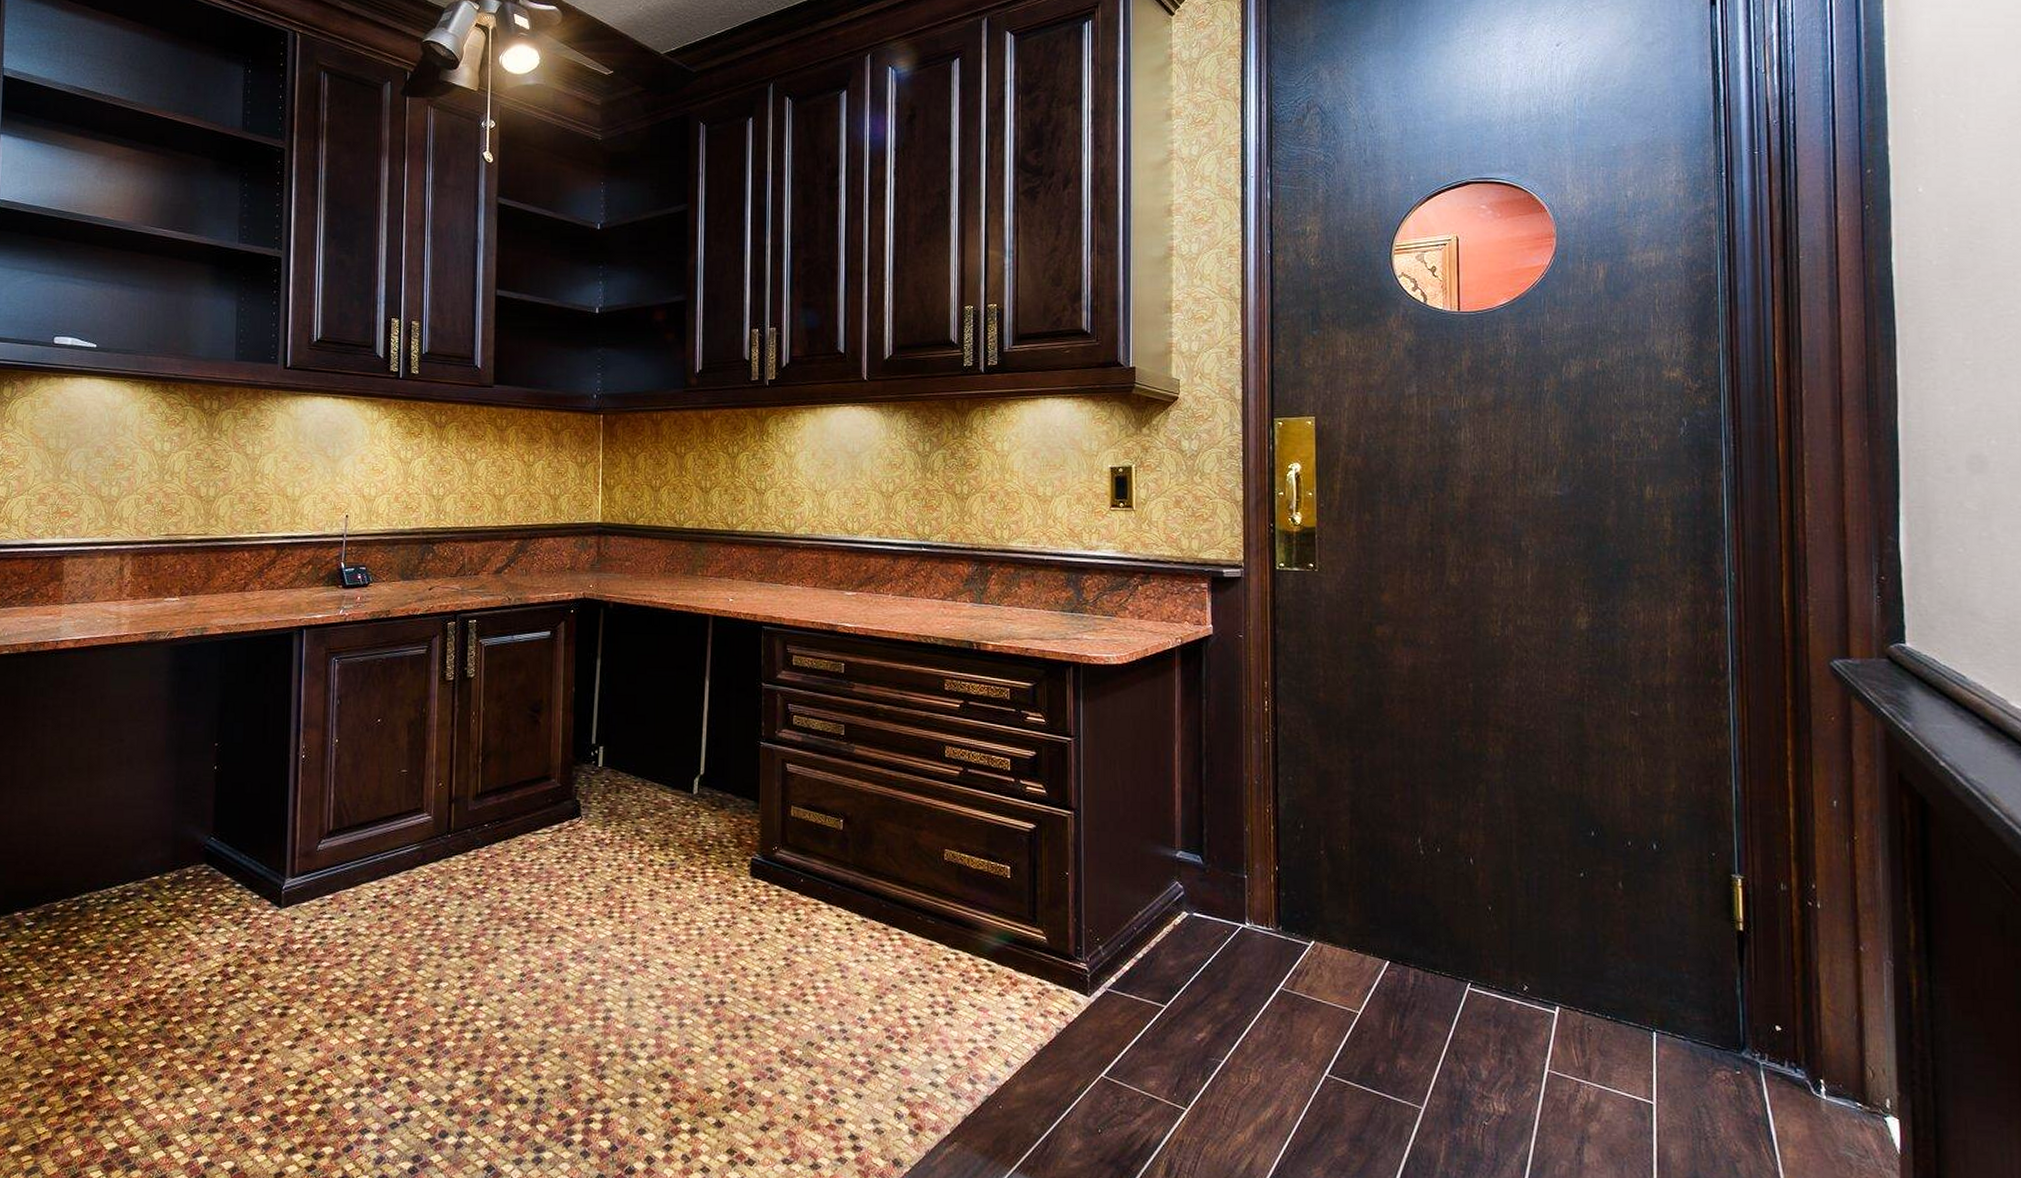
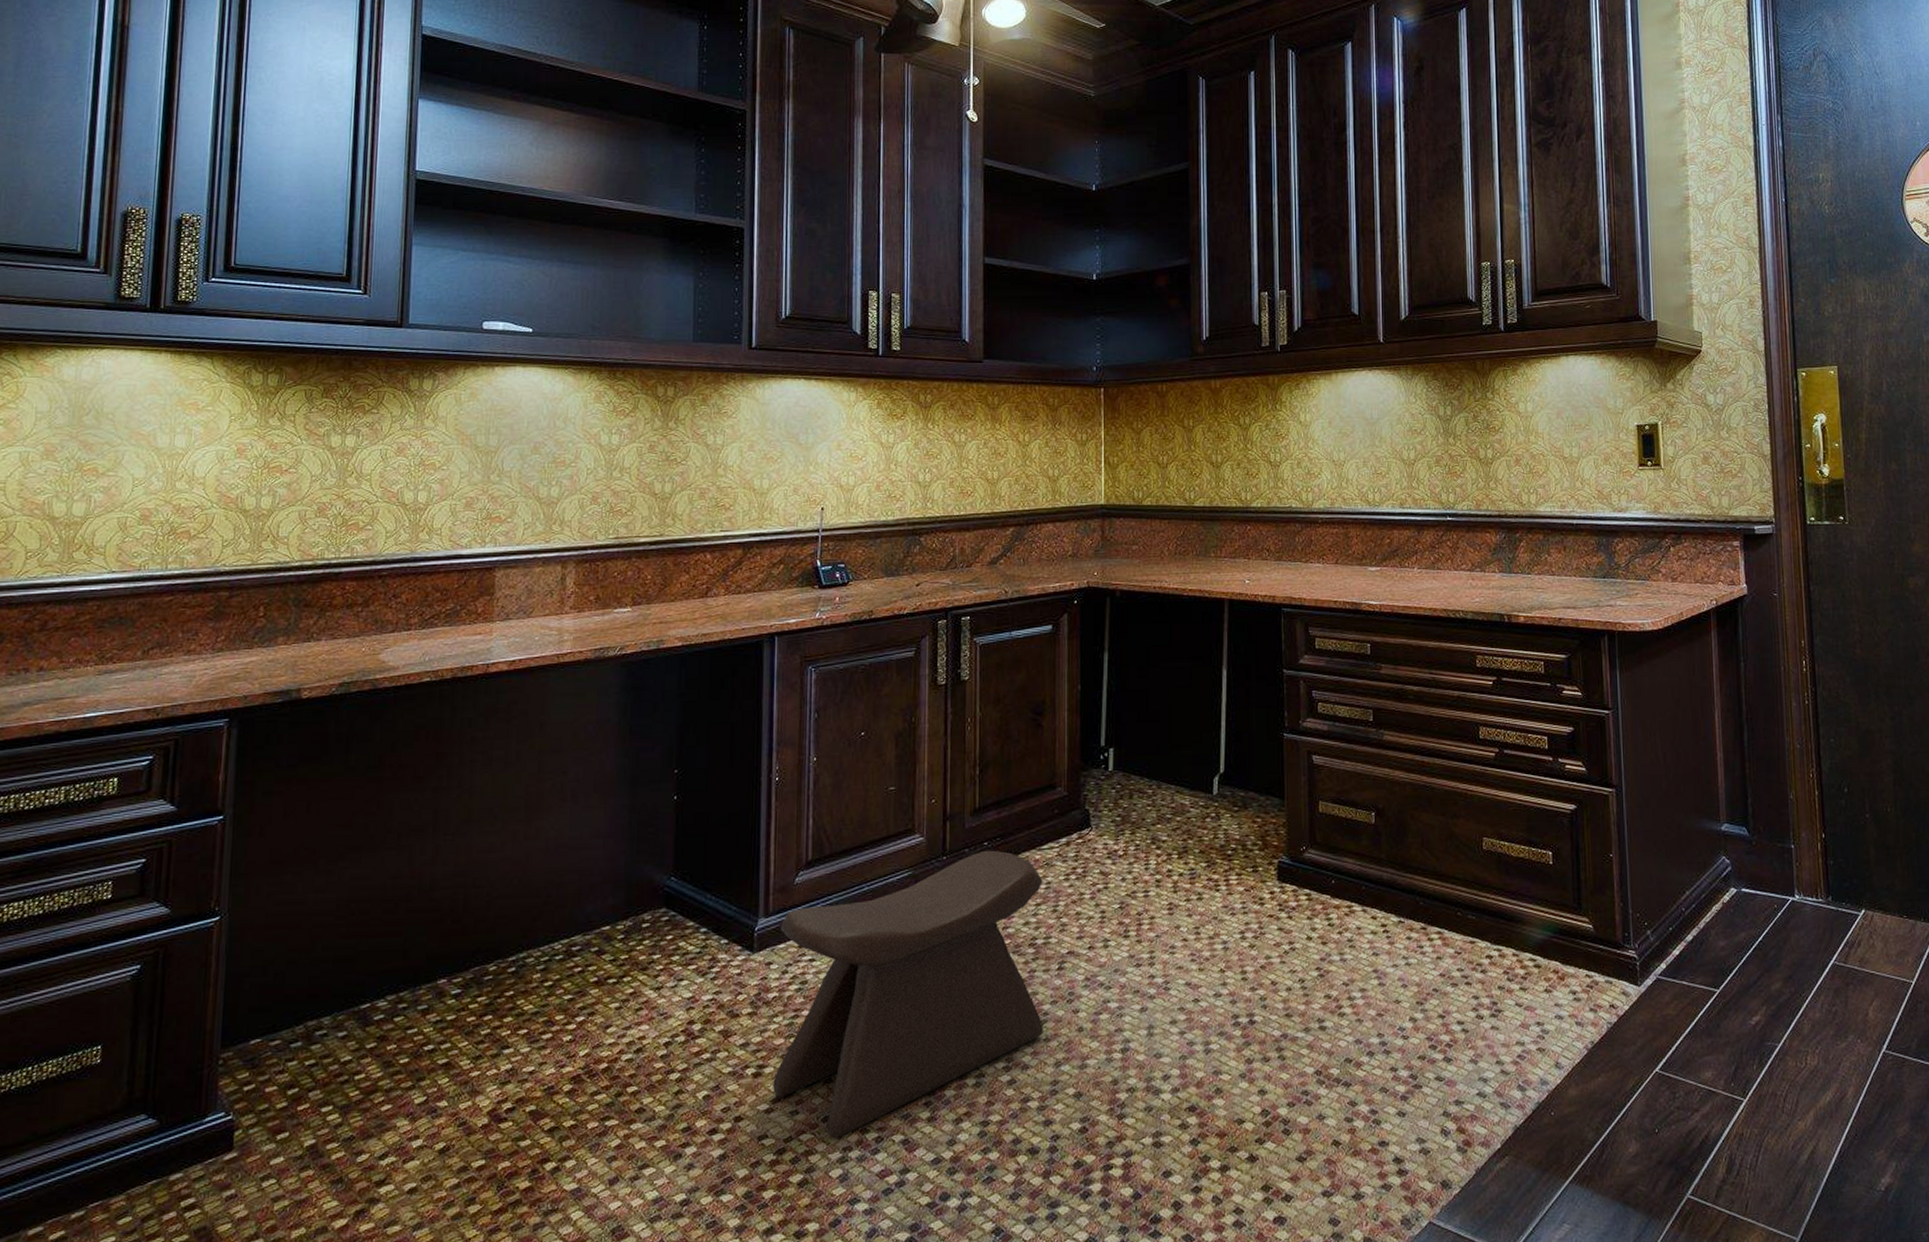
stool: none [296,831,536,1076] -> present [773,850,1043,1139]

